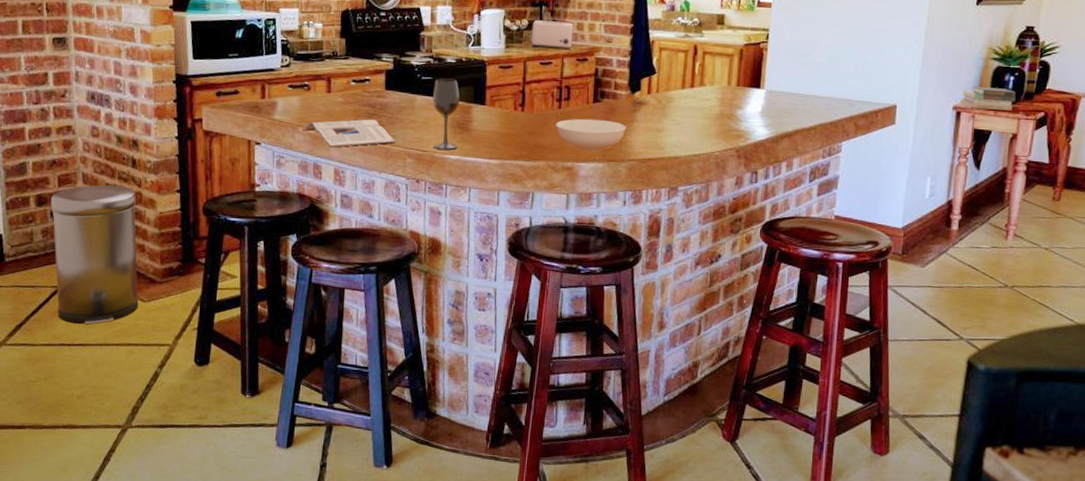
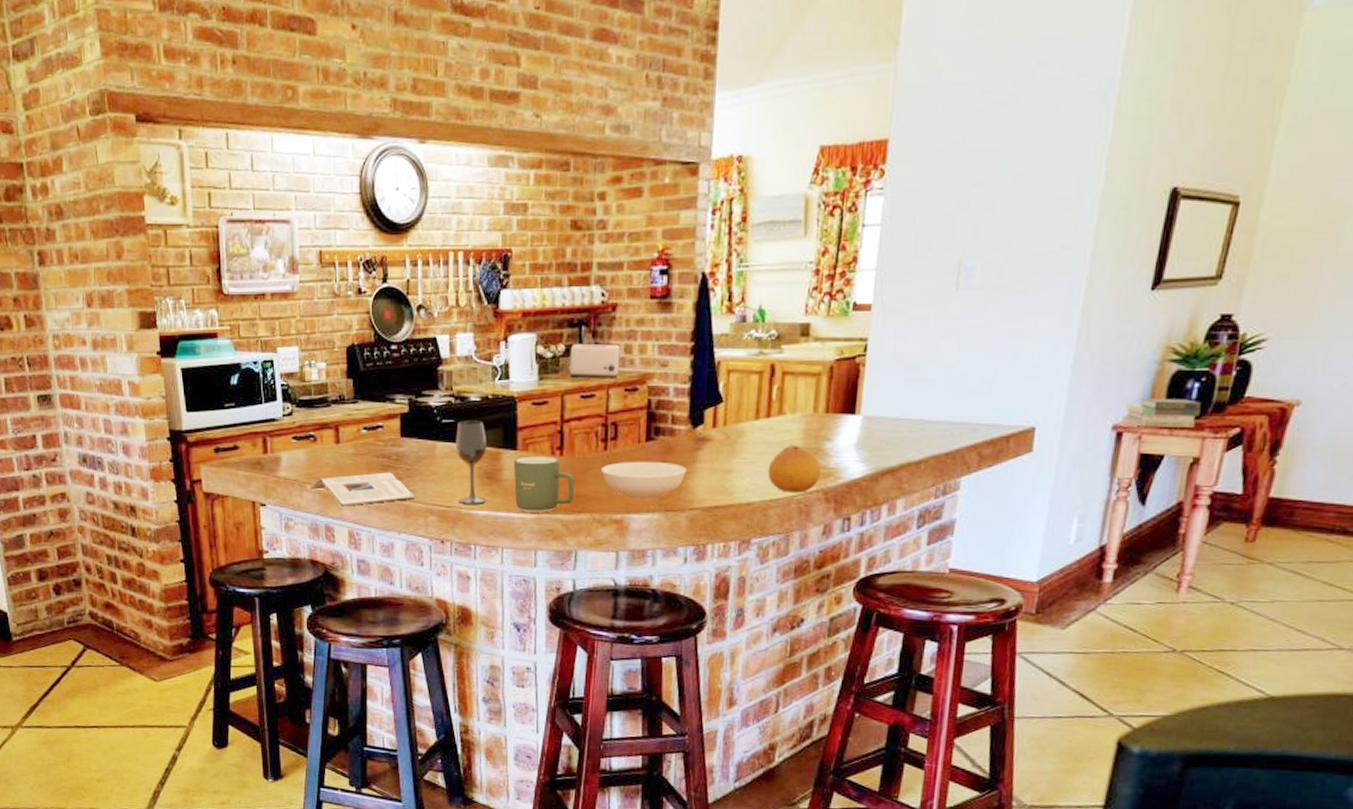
pedal bin: present [51,184,139,325] -> none [52,556,150,707]
mug: none [481,111,533,159] -> present [513,456,574,513]
fruit: none [692,110,734,150] -> present [768,444,821,493]

